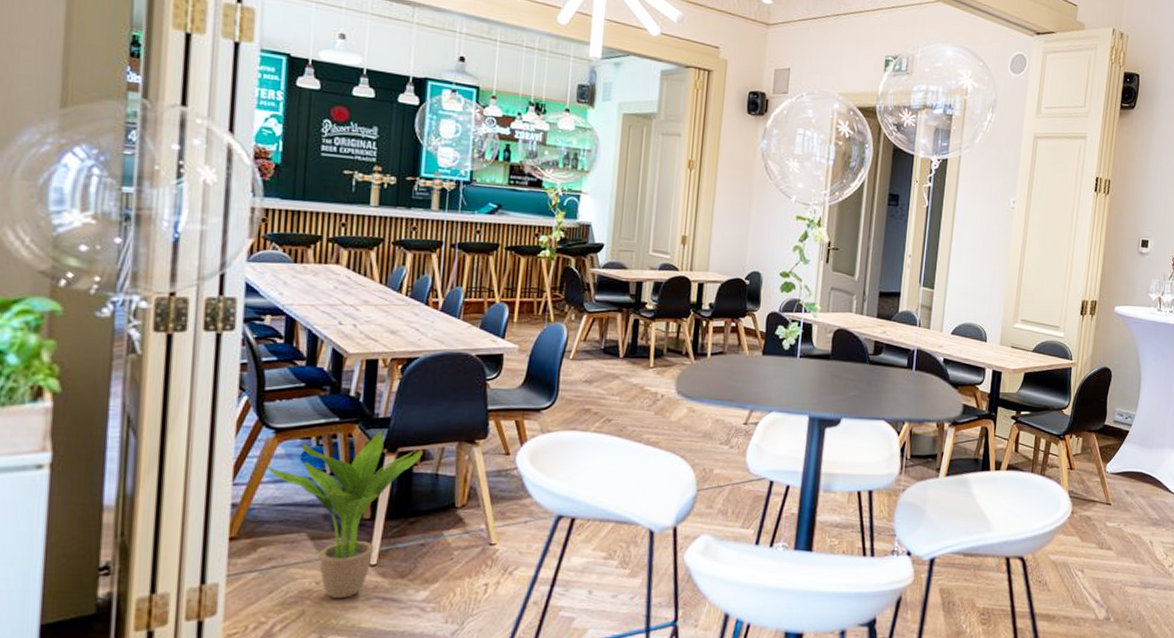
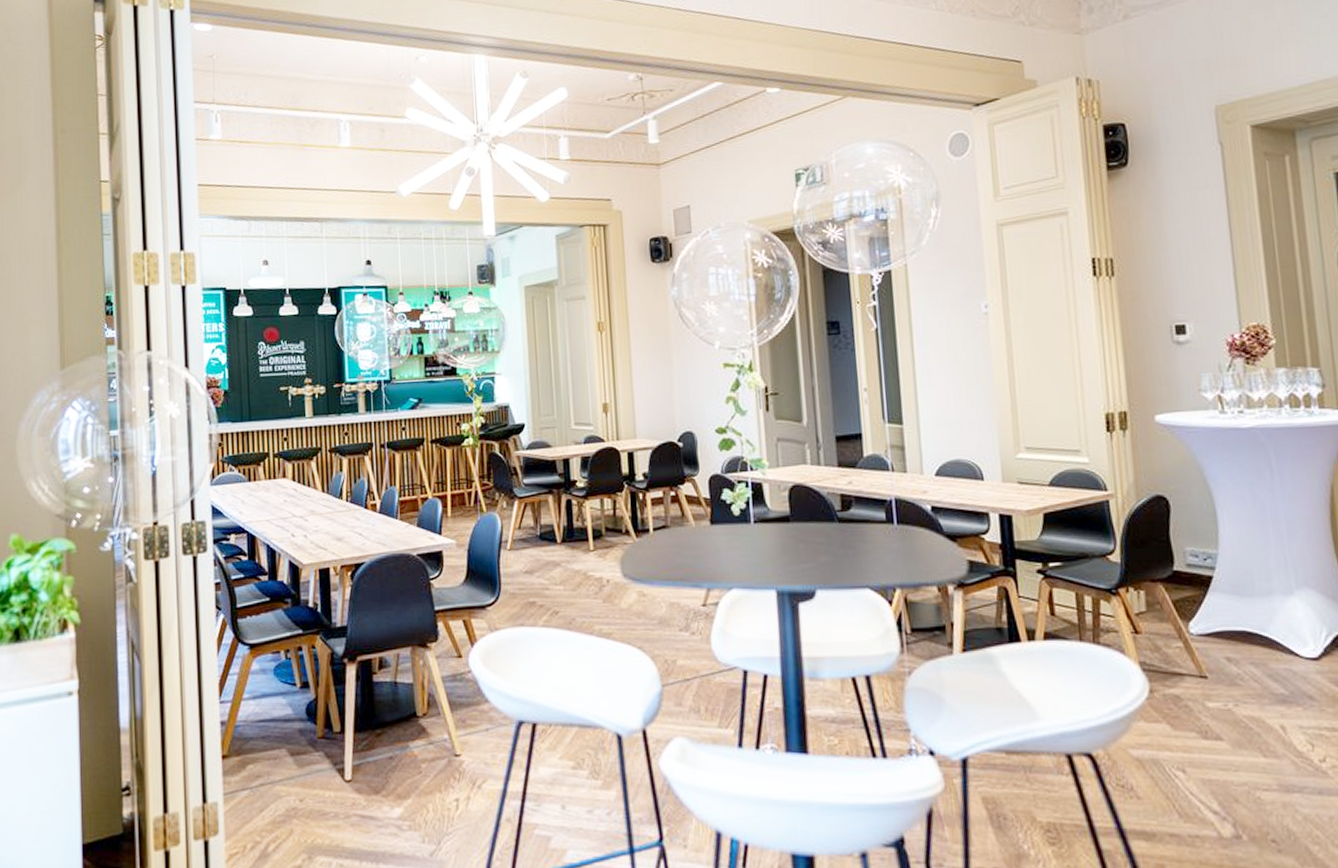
potted plant: present [267,431,423,599] -> none [246,641,380,817]

